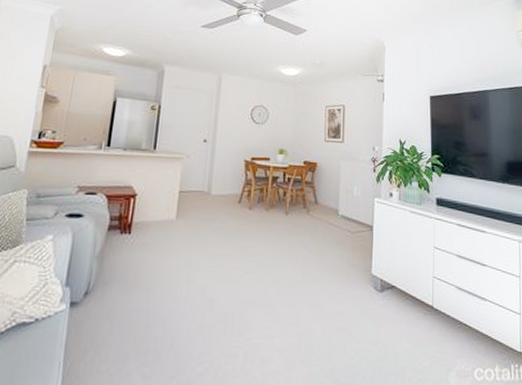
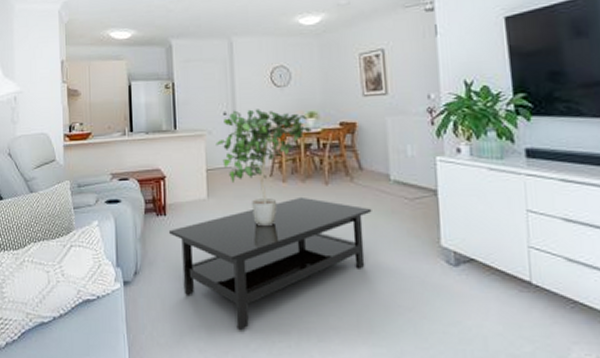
coffee table: none [131,224,322,355] -> present [169,196,372,331]
potted plant: none [192,139,280,249] -> present [216,109,312,225]

